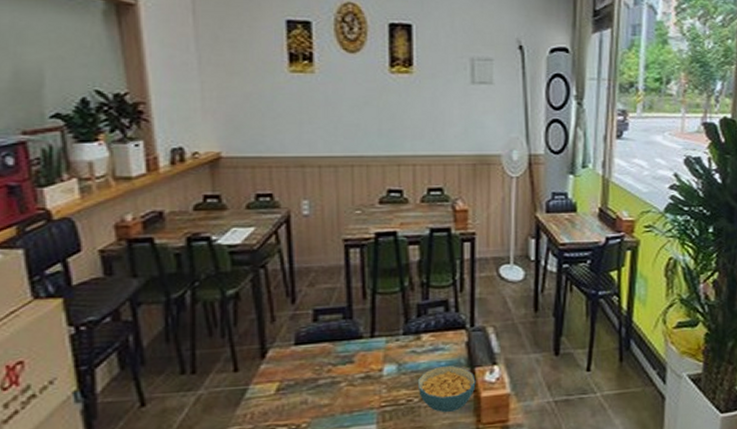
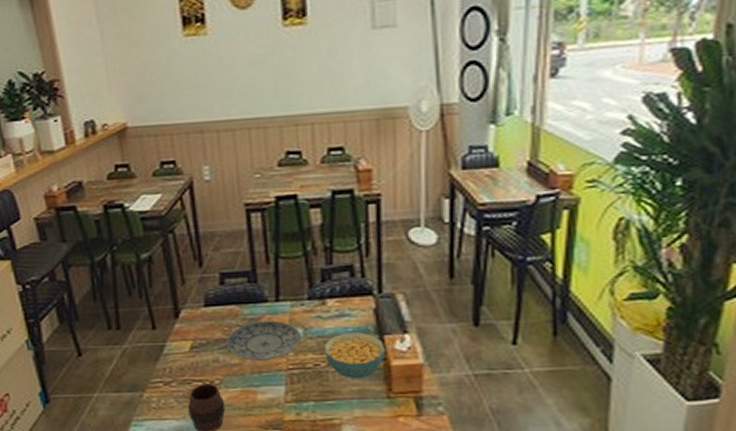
plate: none [317,357,396,400] -> present [227,320,302,360]

